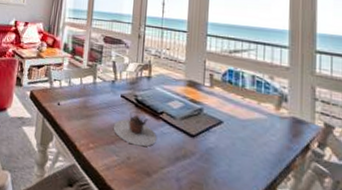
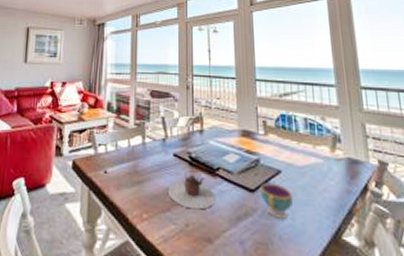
teacup: none [200,130,233,165] -> present [260,182,294,219]

